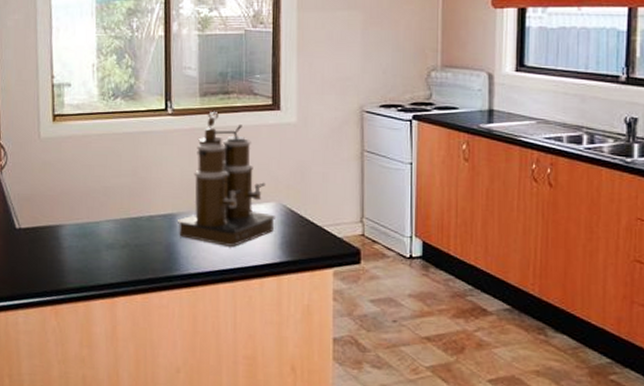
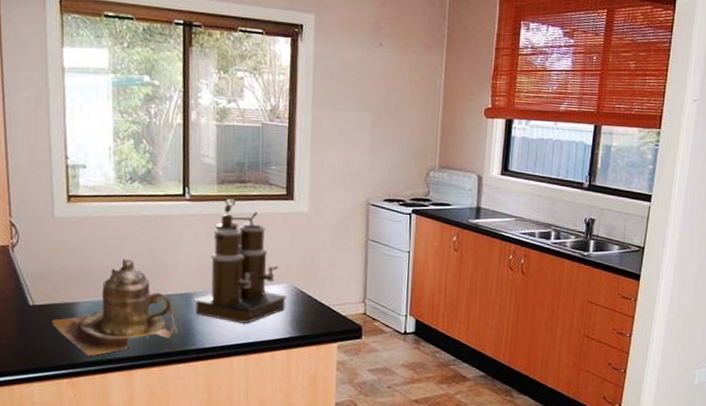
teapot: none [37,178,161,282] -> present [52,258,178,356]

